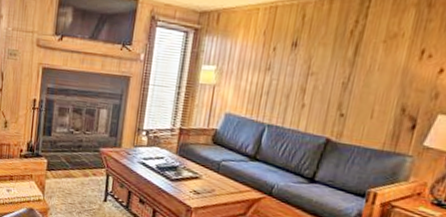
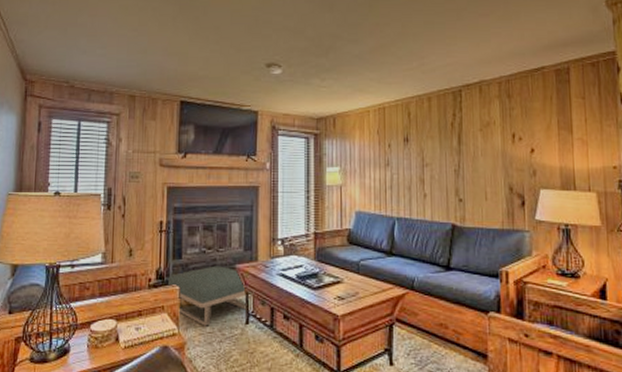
footstool: none [36,146,115,198] -> present [167,266,254,326]

